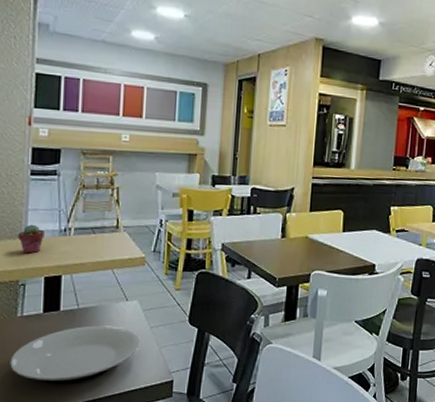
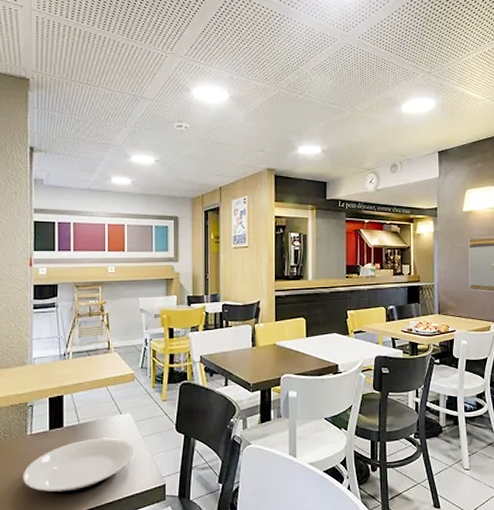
potted succulent: present [18,224,45,254] -> none [25,352,47,378]

